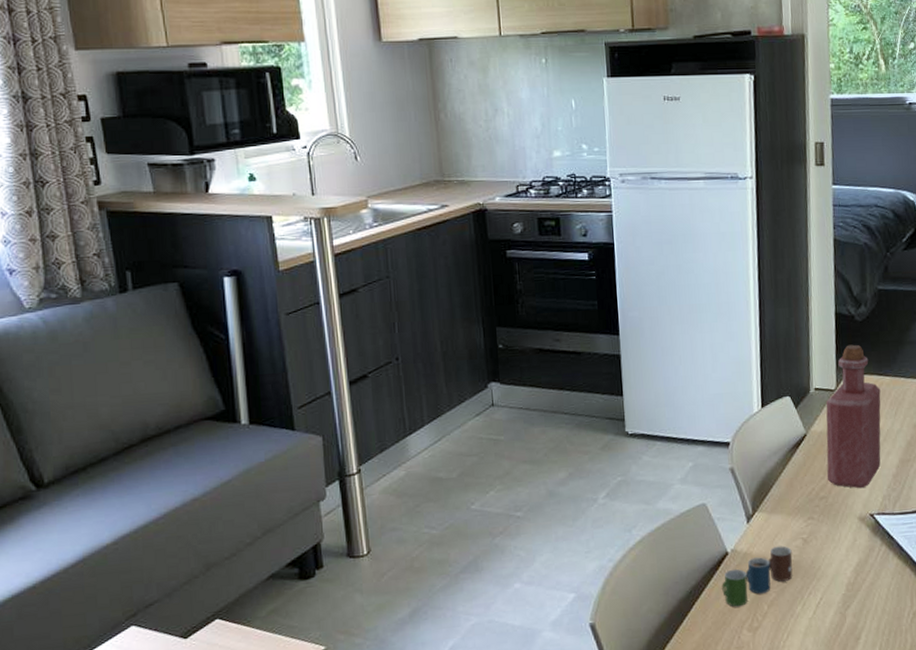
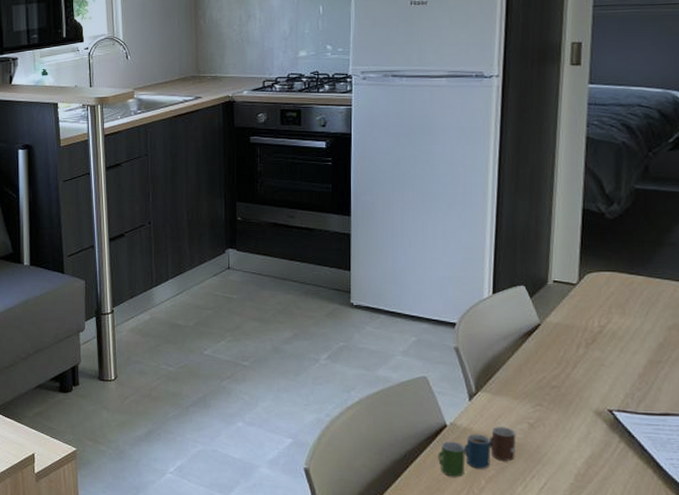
bottle: present [825,344,881,489] -> none [561,241,630,384]

